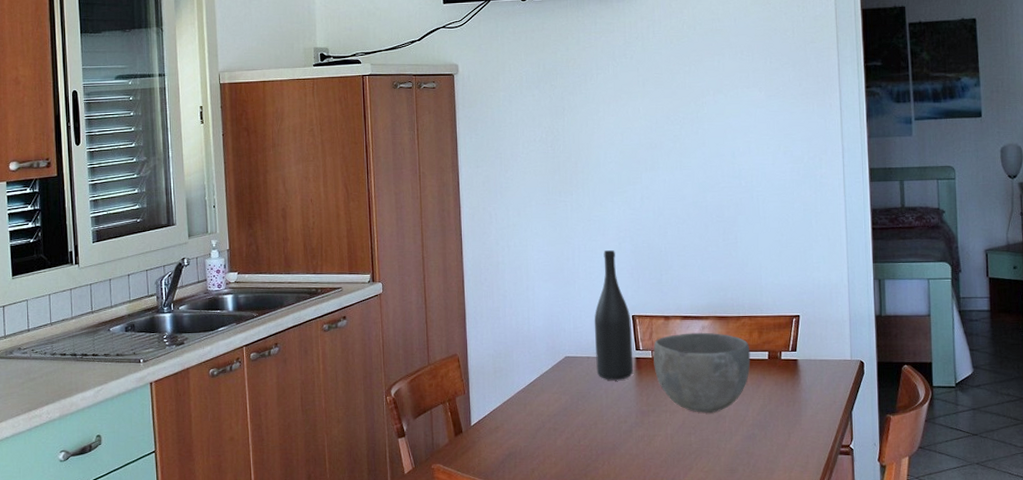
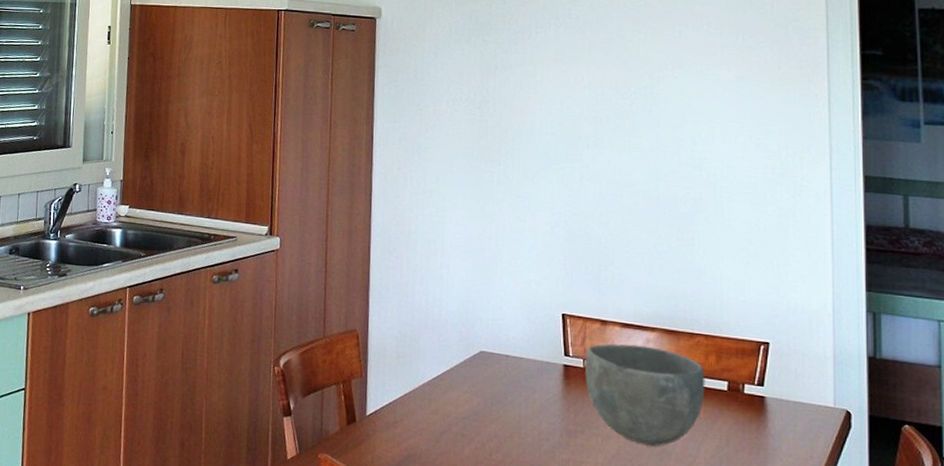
wine bottle: present [594,250,634,380] -> none [516,234,561,389]

